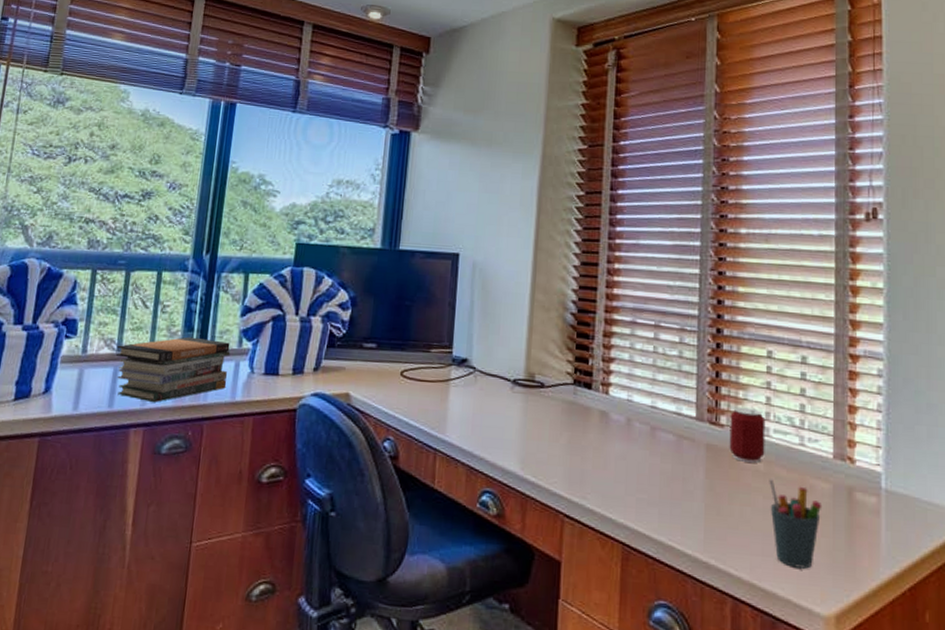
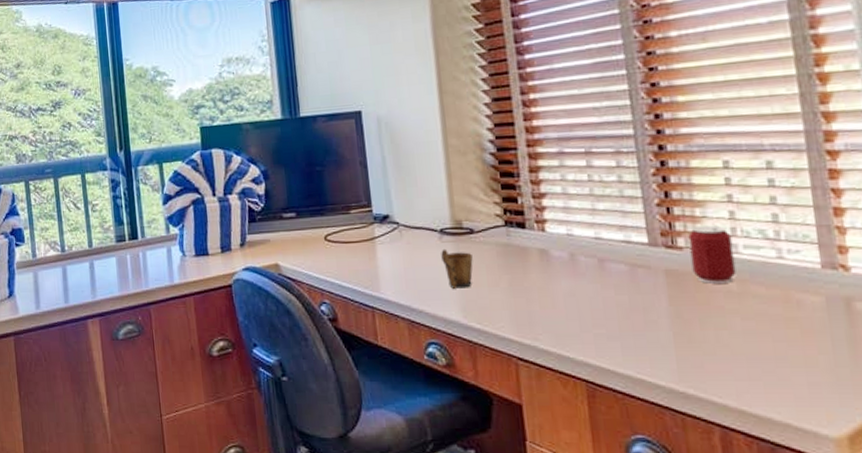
book stack: present [115,336,231,402] -> none [60,230,163,294]
mug: none [510,399,539,441] -> present [441,248,473,290]
pen holder: present [769,479,822,569] -> none [745,298,815,390]

